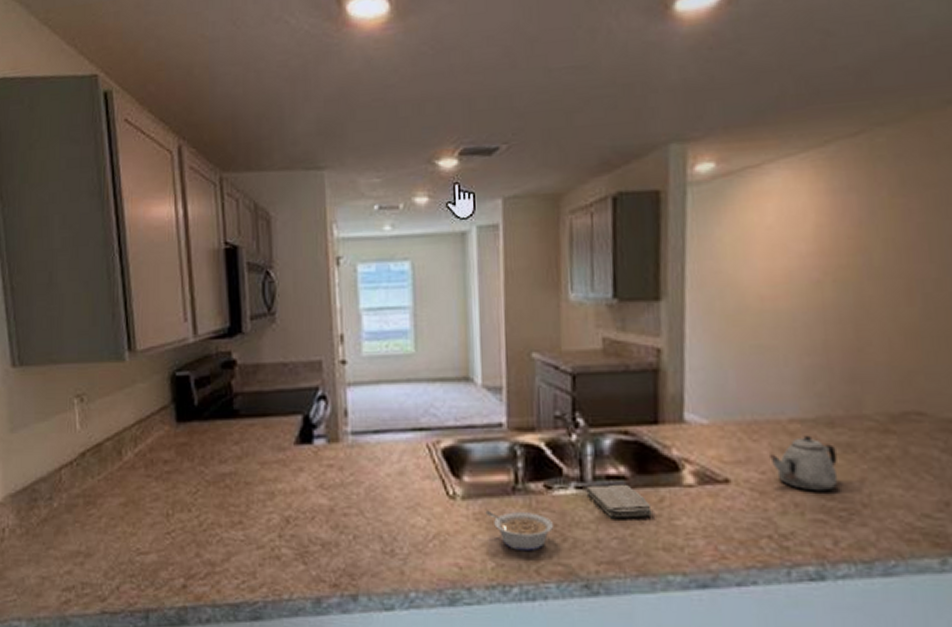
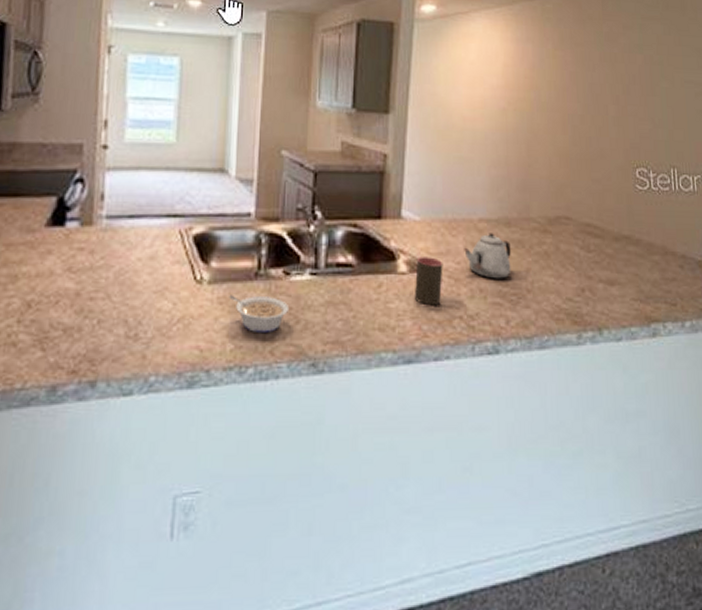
washcloth: present [586,484,652,518] -> none [319,271,372,302]
cup: none [705,466,743,523] -> present [414,257,443,306]

